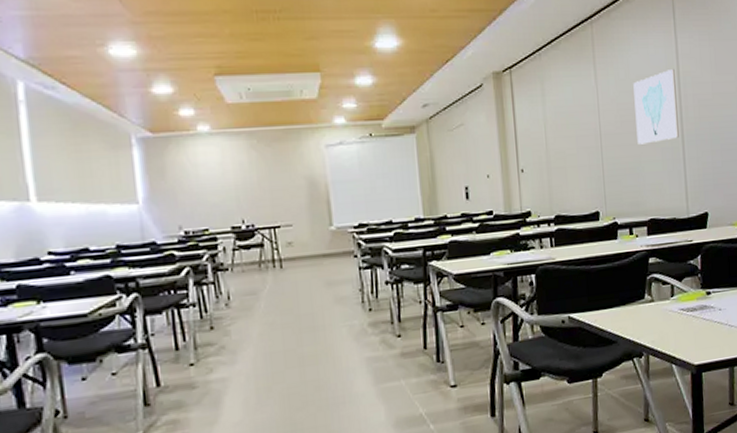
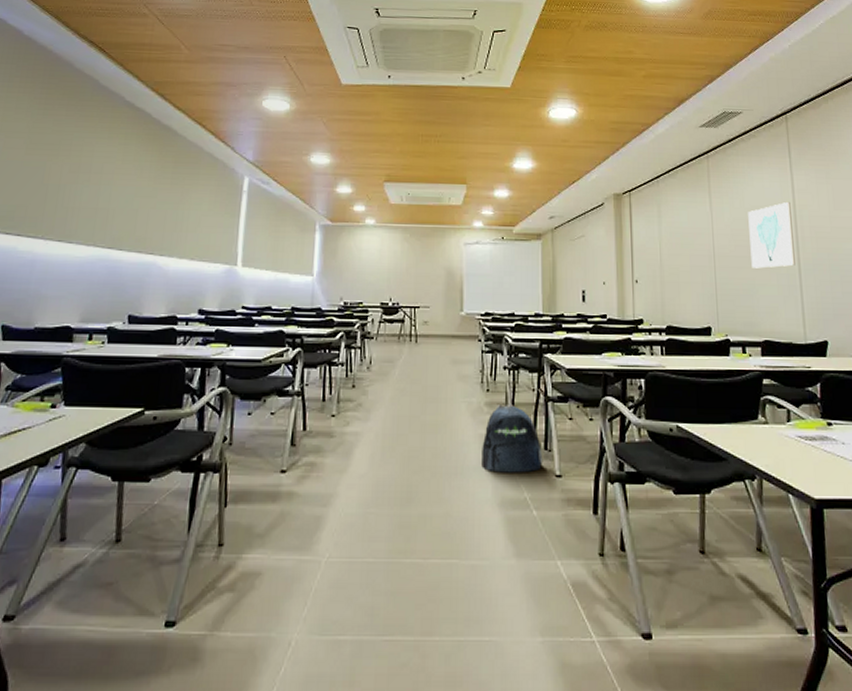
backpack: none [369,320,437,395] -> present [481,403,543,473]

